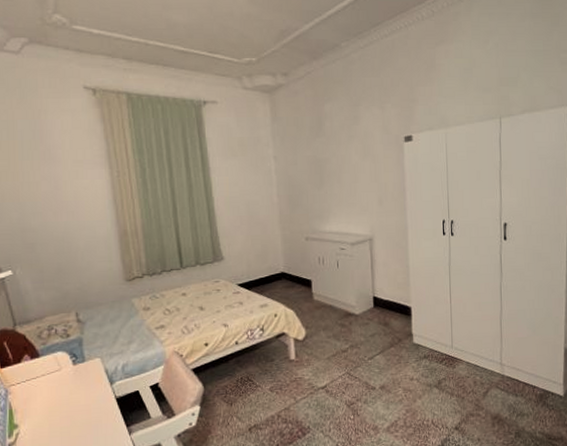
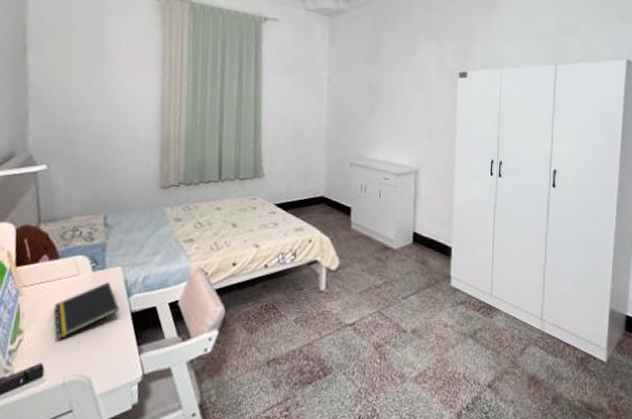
notepad: none [42,373,104,430] -> present [53,282,119,340]

